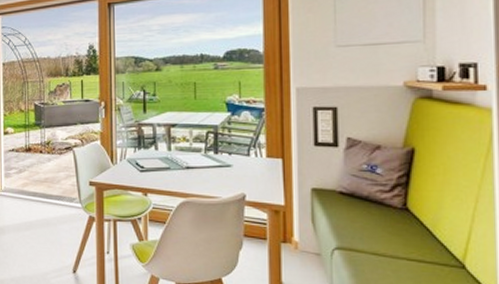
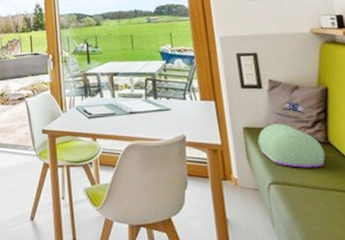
cushion: none [326,185,400,235] -> present [257,123,325,168]

